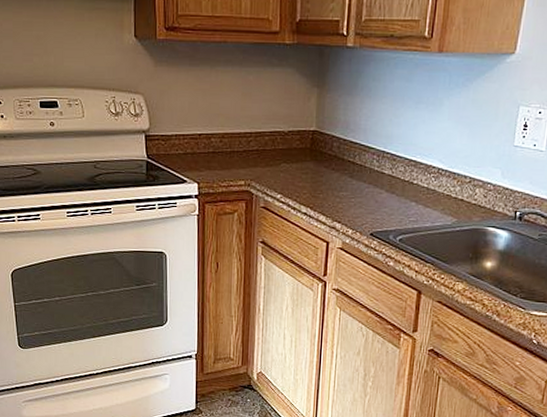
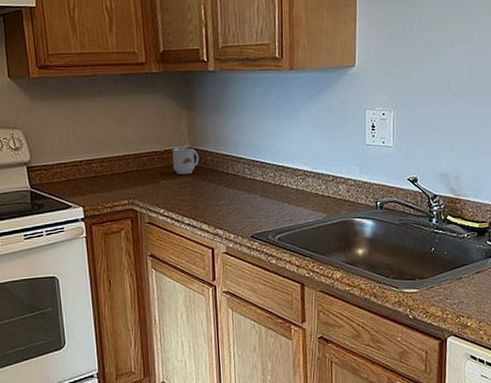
mug: none [296,130,325,160] -> present [172,147,199,175]

